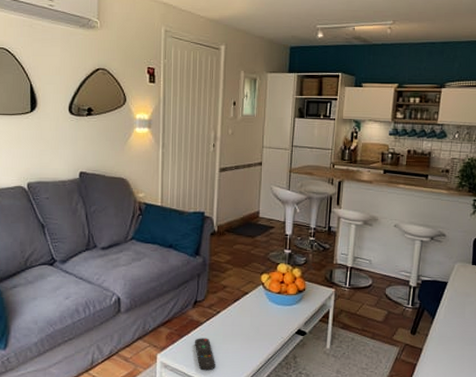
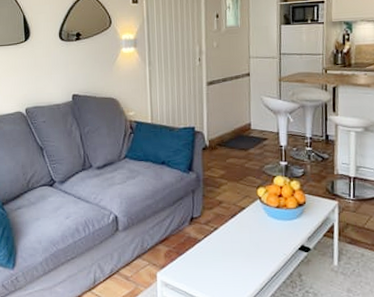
remote control: present [195,338,215,371] -> none [194,255,217,290]

